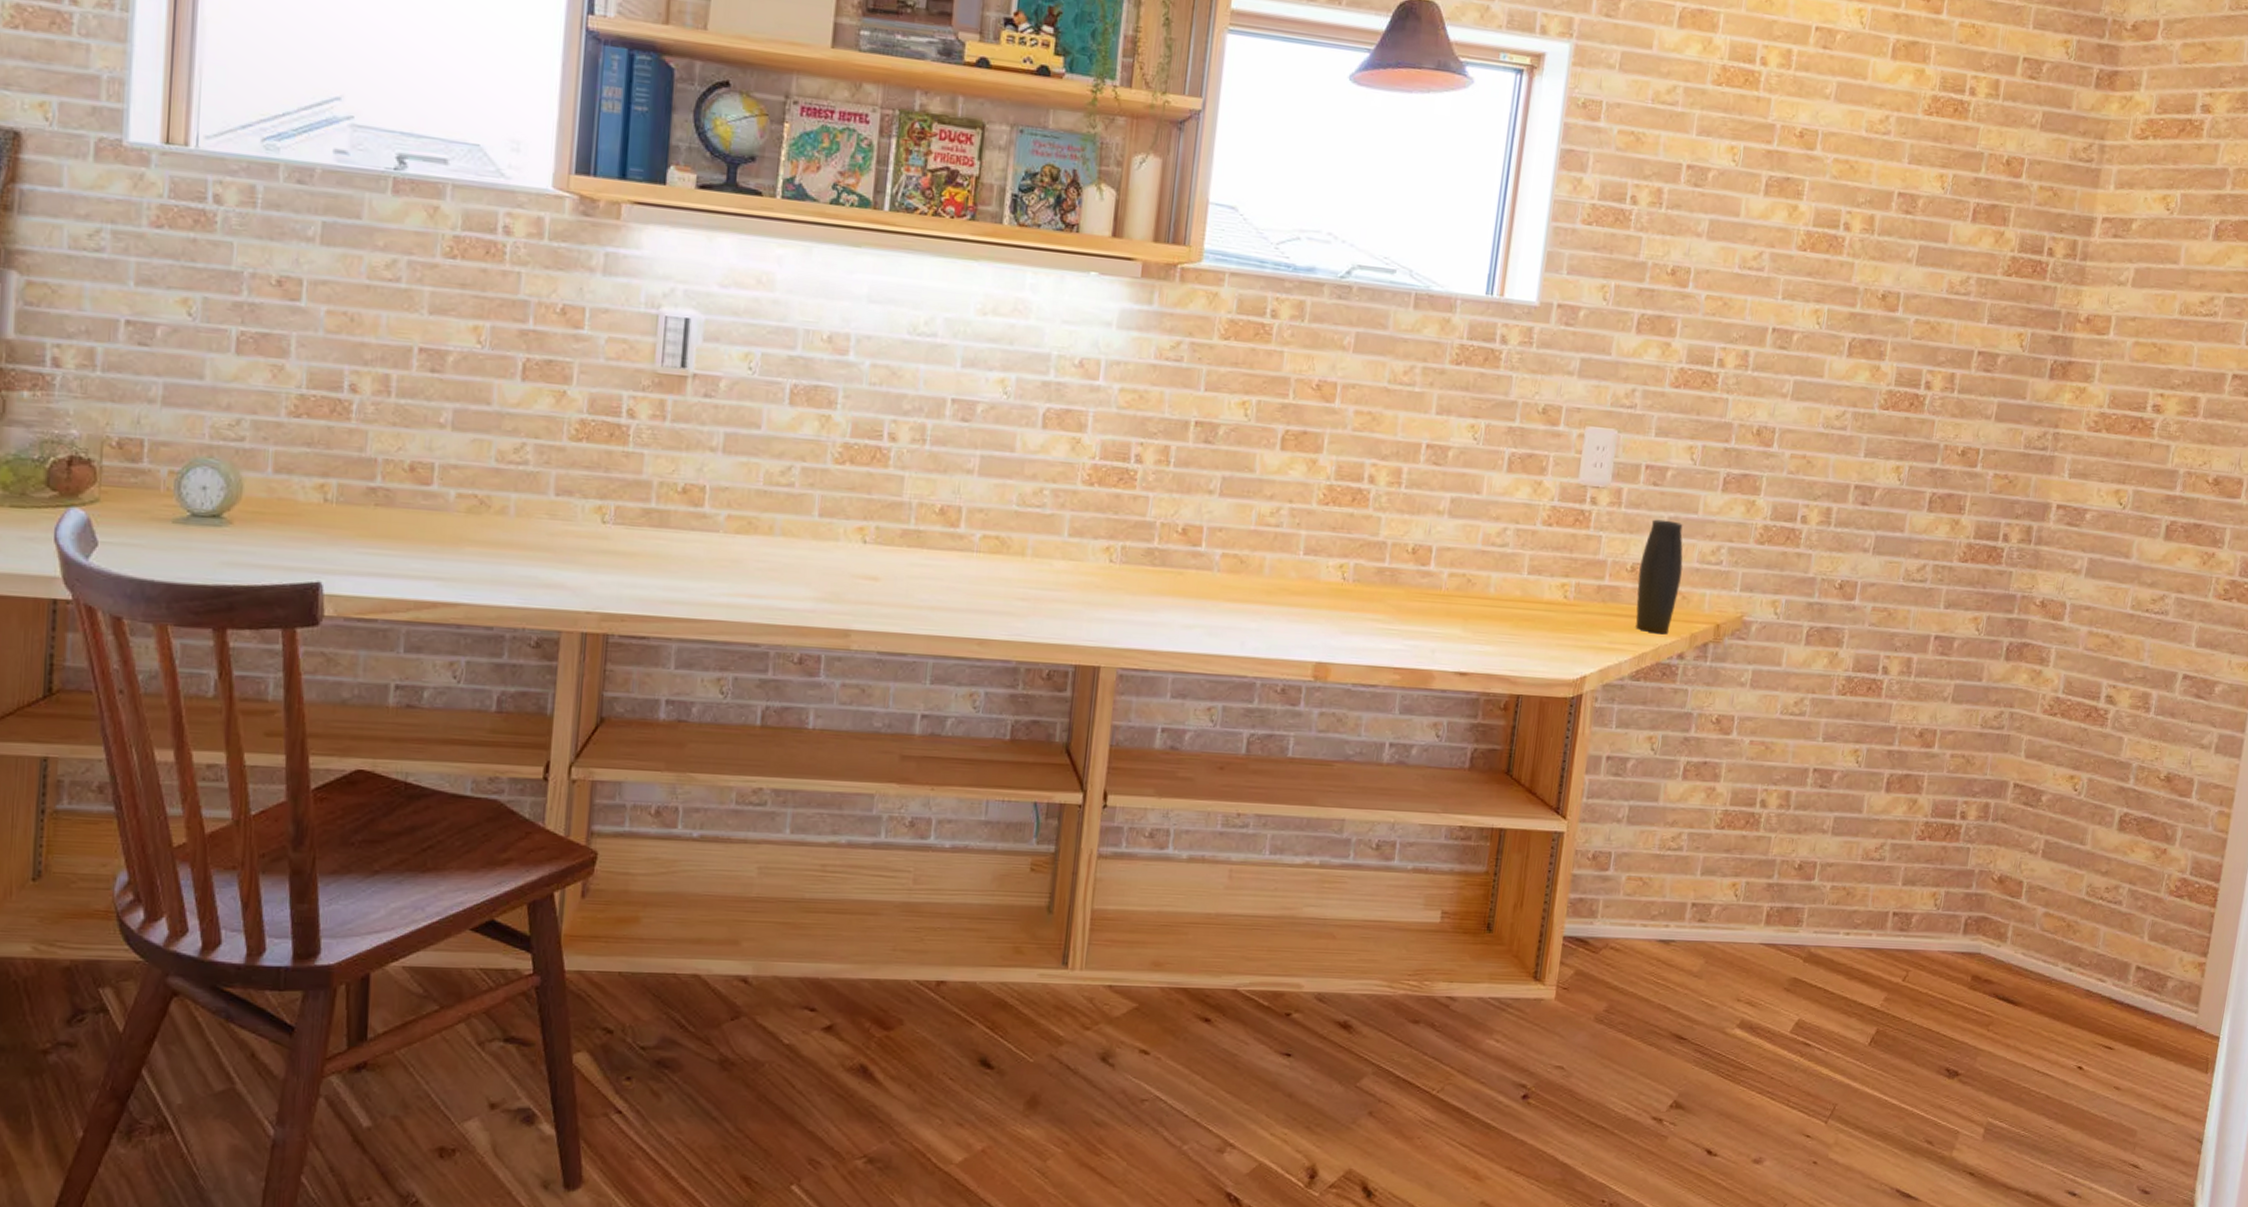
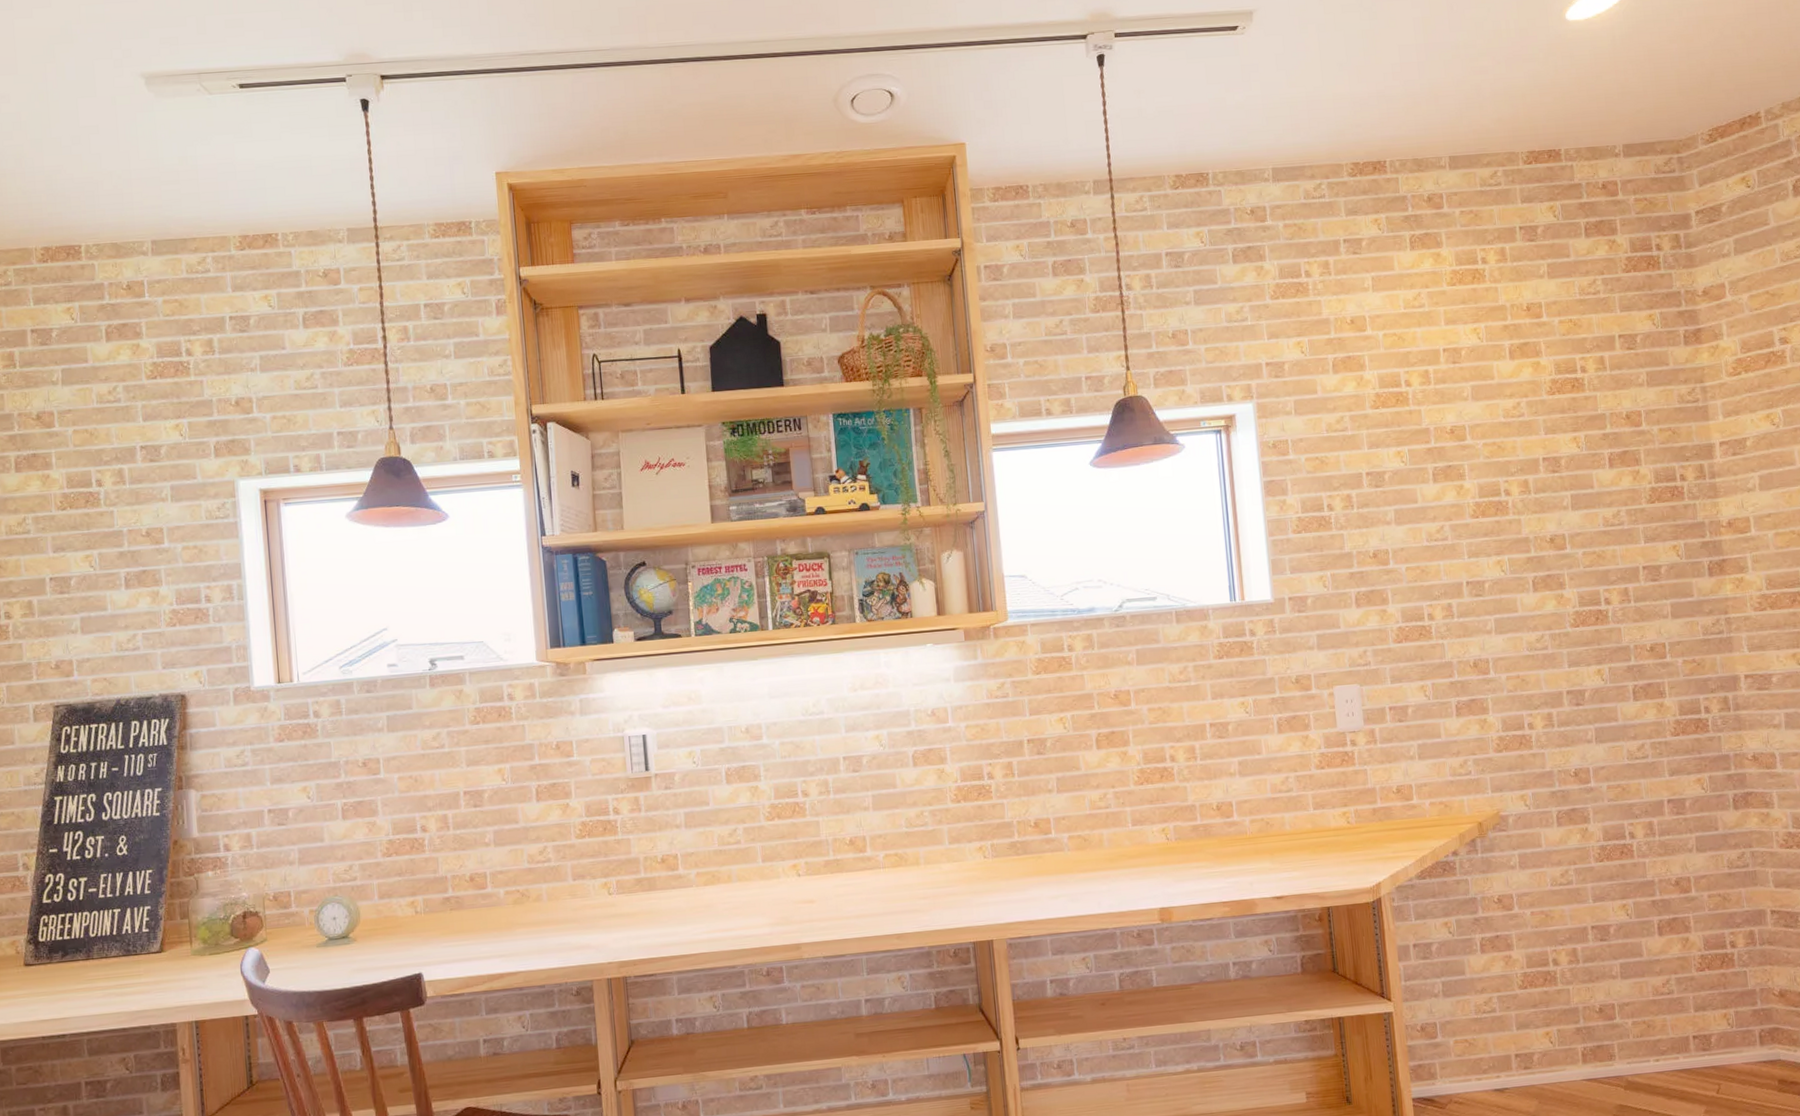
vase: present [1635,519,1683,634] -> none [1403,747,1441,839]

